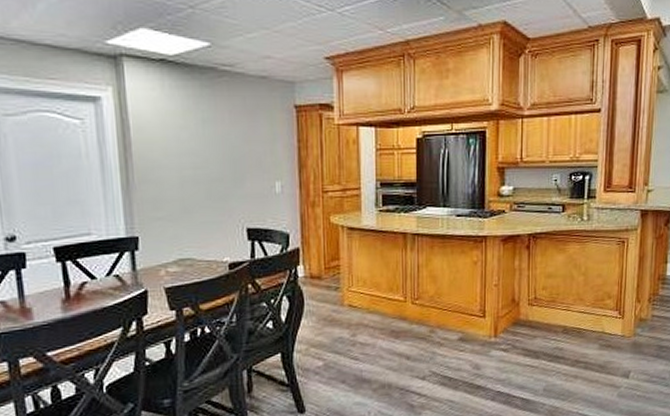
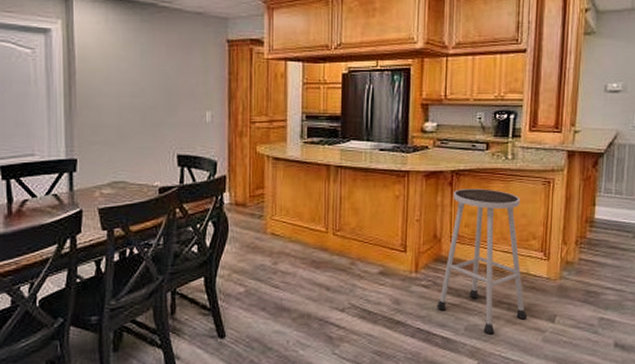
stool: none [516,251,603,393] -> present [437,189,527,334]

